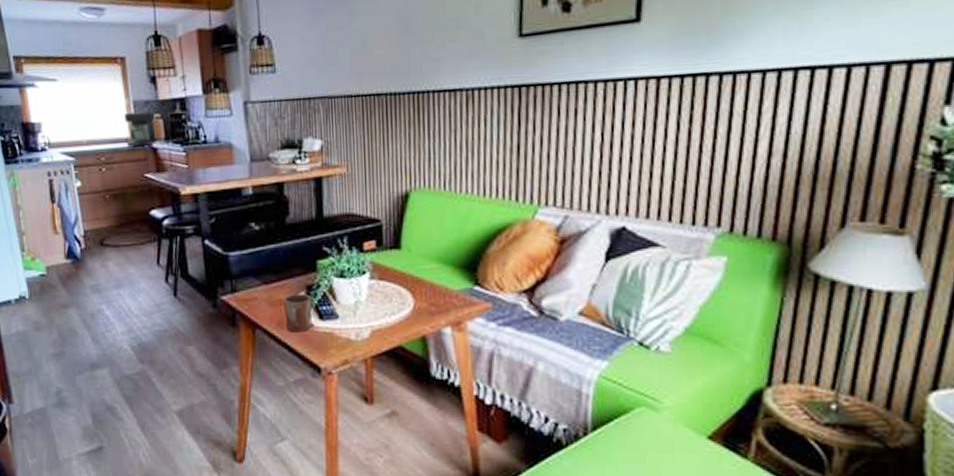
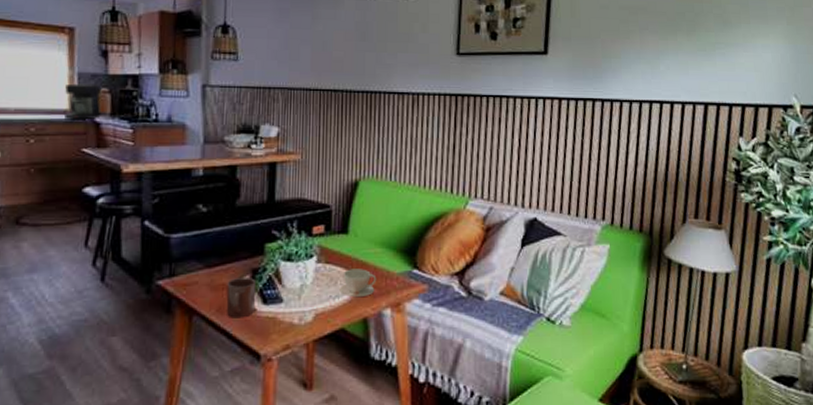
teacup: none [395,285,434,315] -> present [339,269,377,298]

